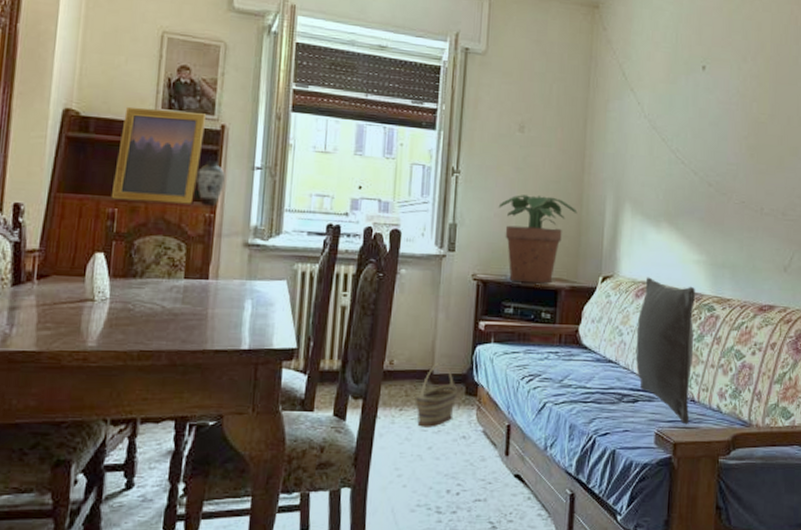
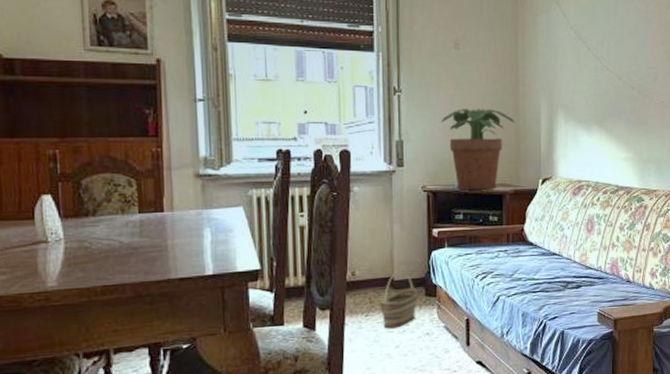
picture frame: present [110,106,207,206] -> none [49,45,140,142]
decorative vase: present [196,160,225,207] -> none [136,95,168,141]
pillow: present [635,277,696,425] -> none [576,176,627,303]

